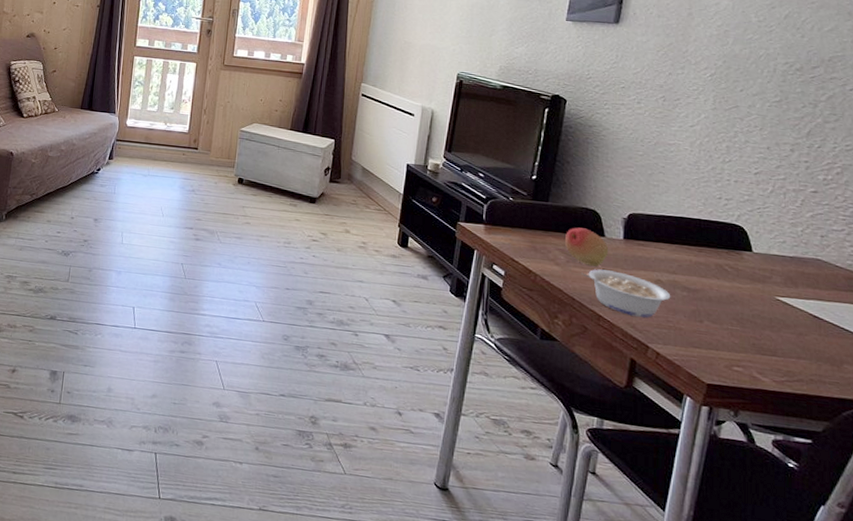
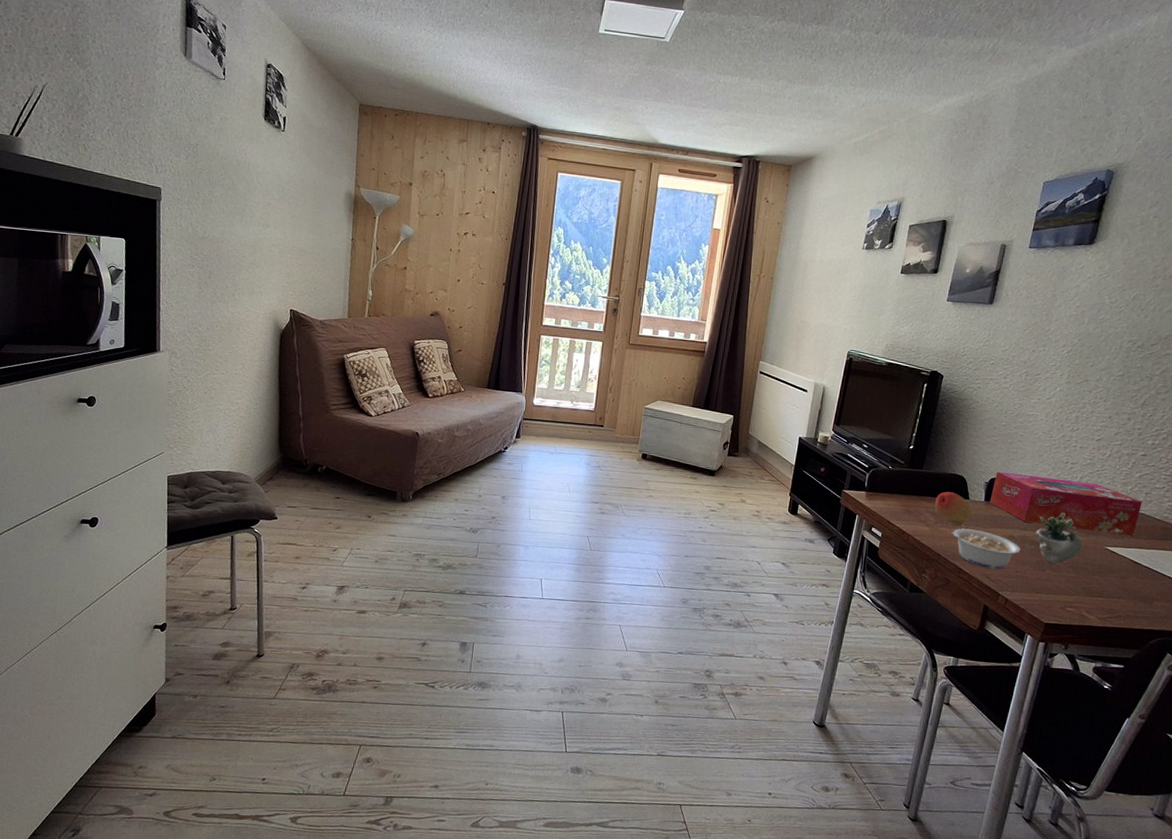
tissue box: none [630,206,818,285] -> present [990,471,1142,536]
succulent plant: none [687,255,793,315] -> present [1035,512,1120,564]

